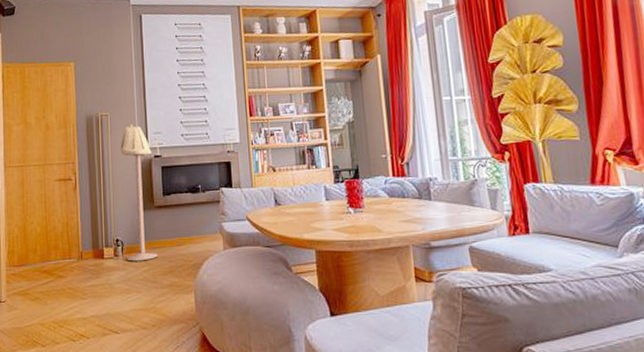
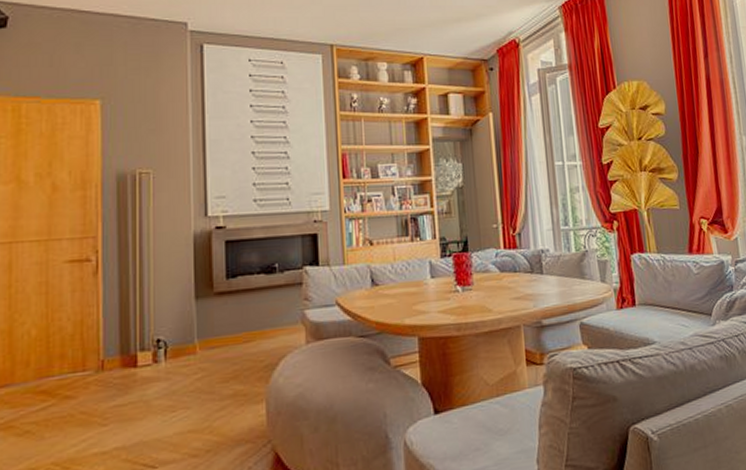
floor lamp: present [120,124,158,262] -> none [167,185,217,368]

